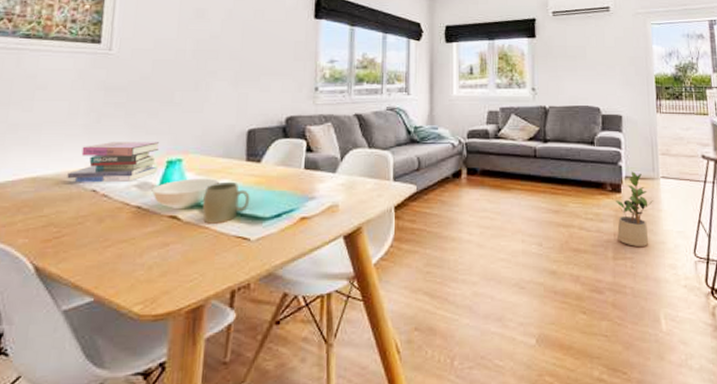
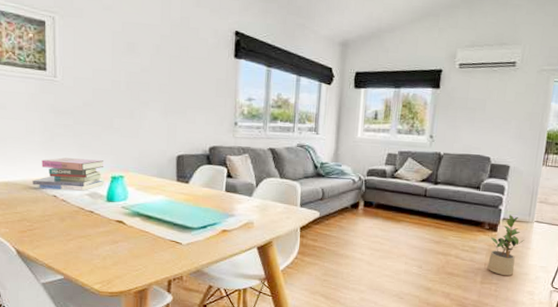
bowl: present [151,178,219,210] -> none [101,192,155,217]
mug: present [202,181,250,225] -> none [142,196,181,231]

